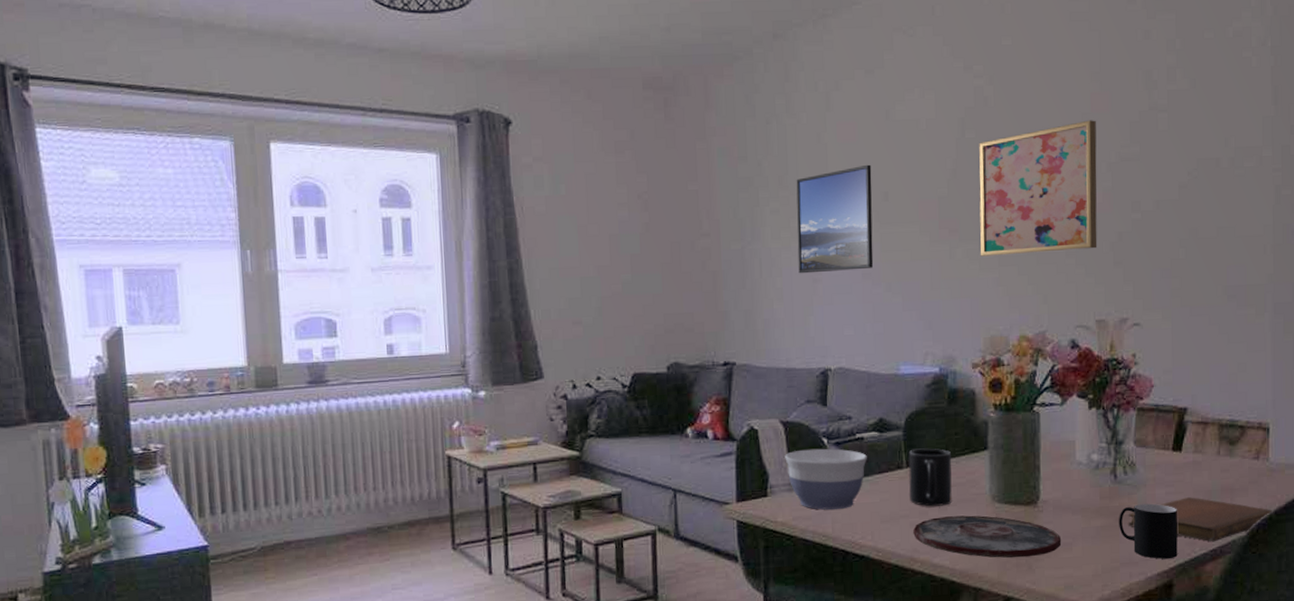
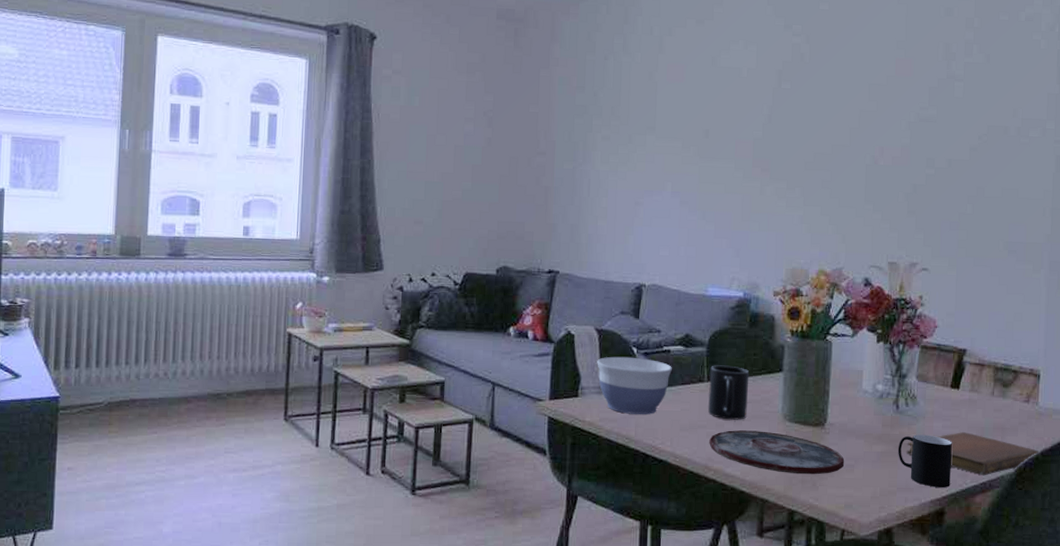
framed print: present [796,164,874,274] -> none [623,103,696,197]
wall art: present [979,120,1098,257] -> none [787,82,899,198]

